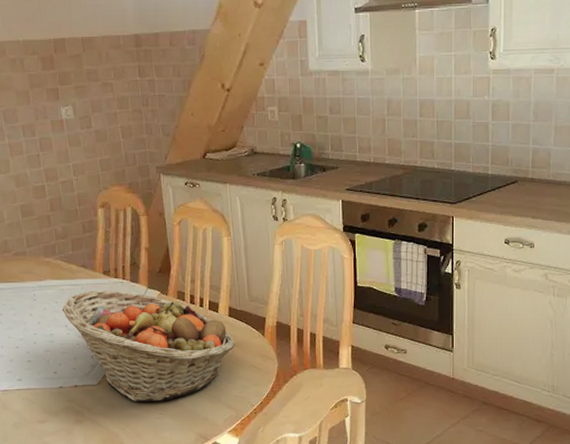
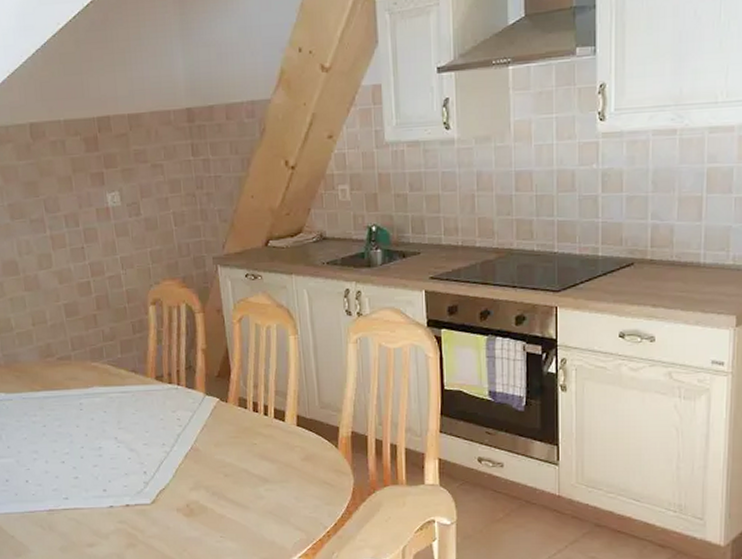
fruit basket: present [62,290,235,401] -> none [111,397,305,523]

